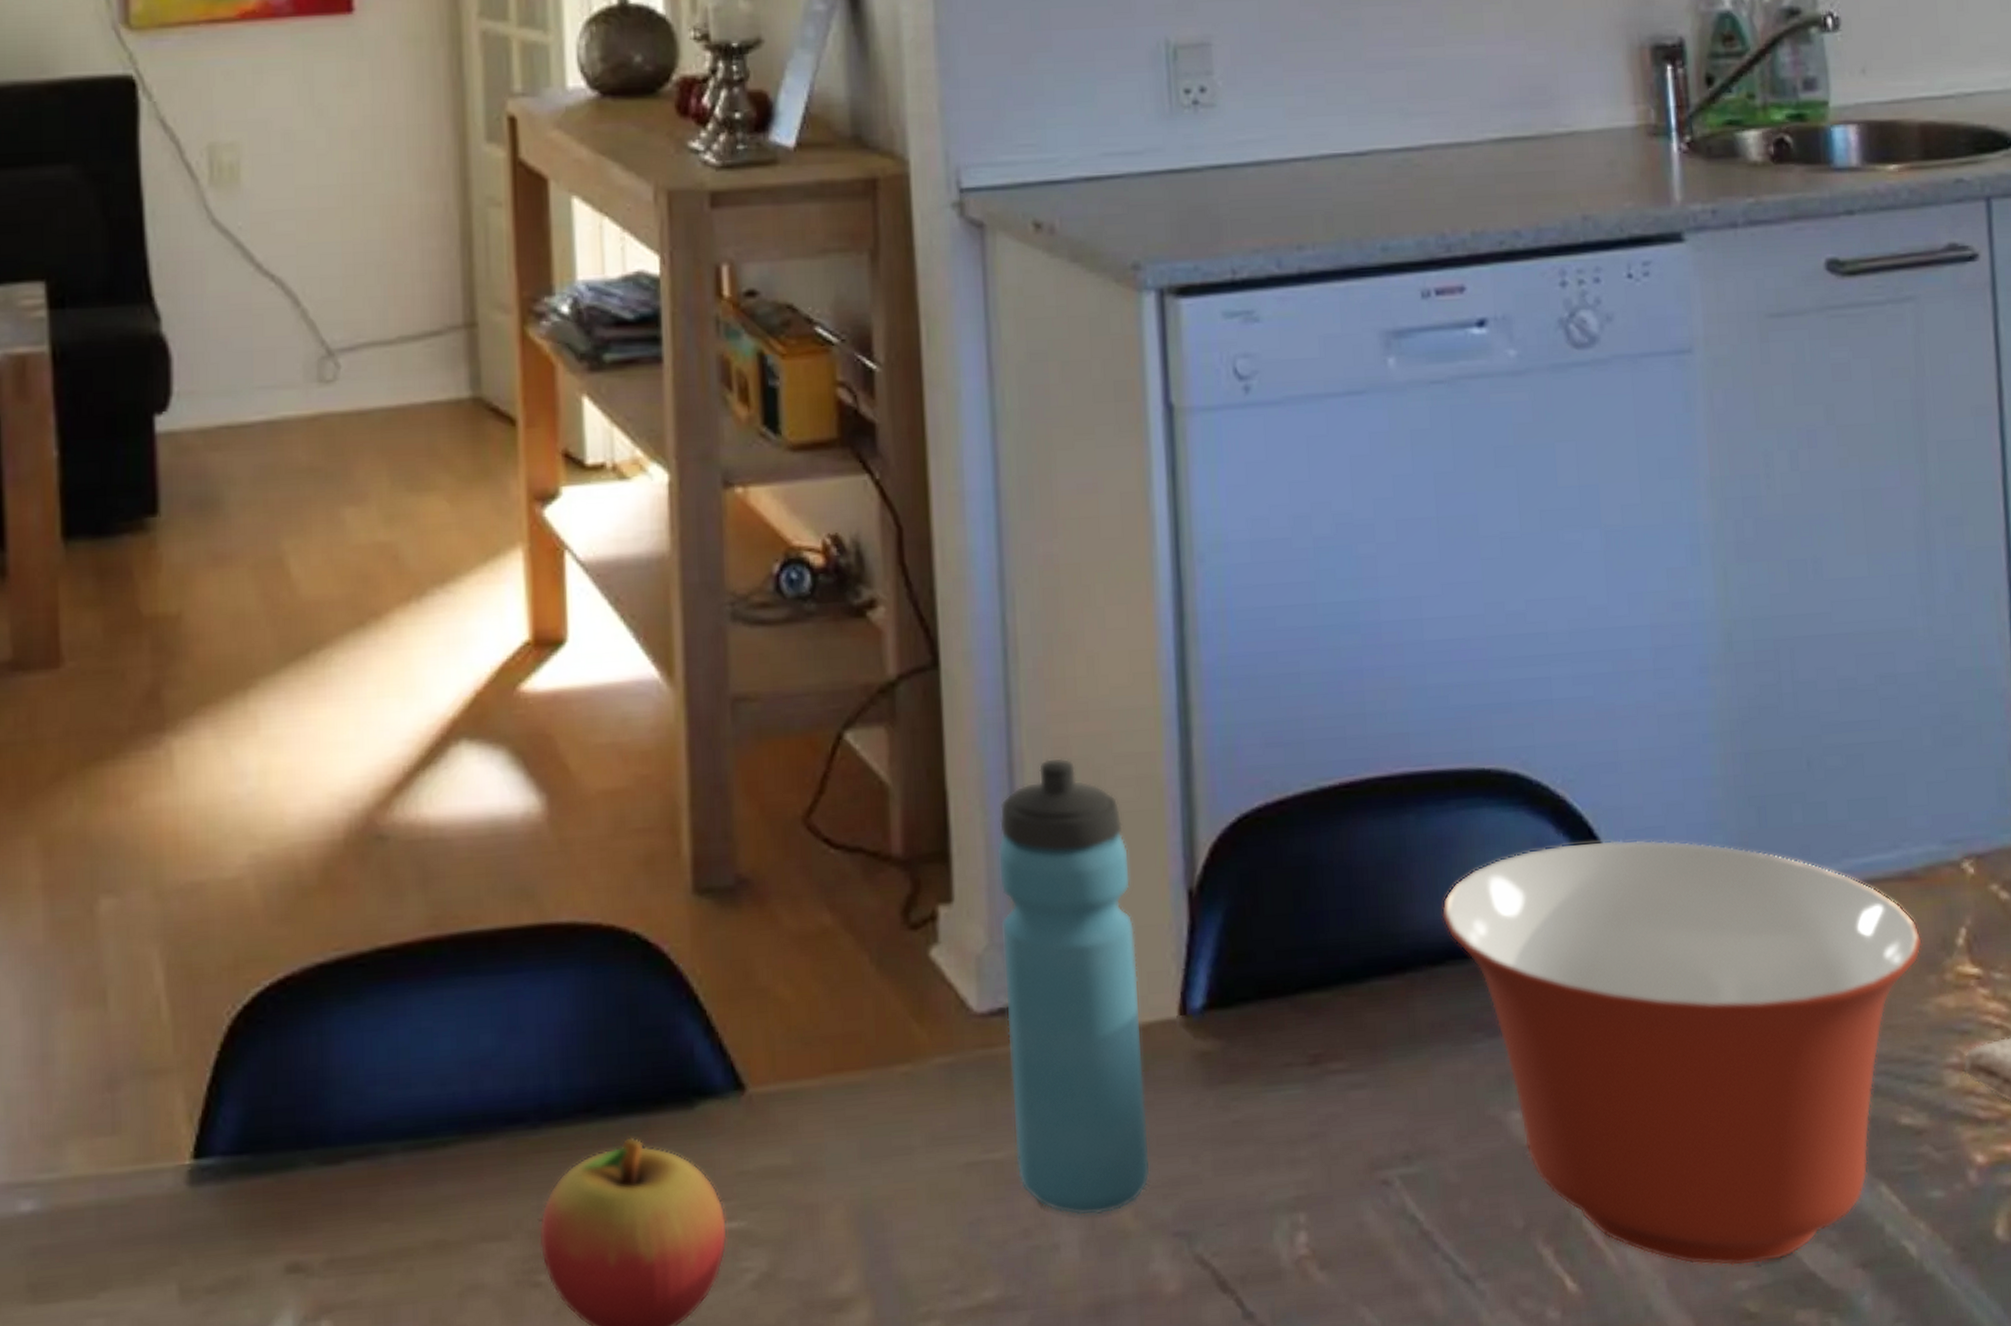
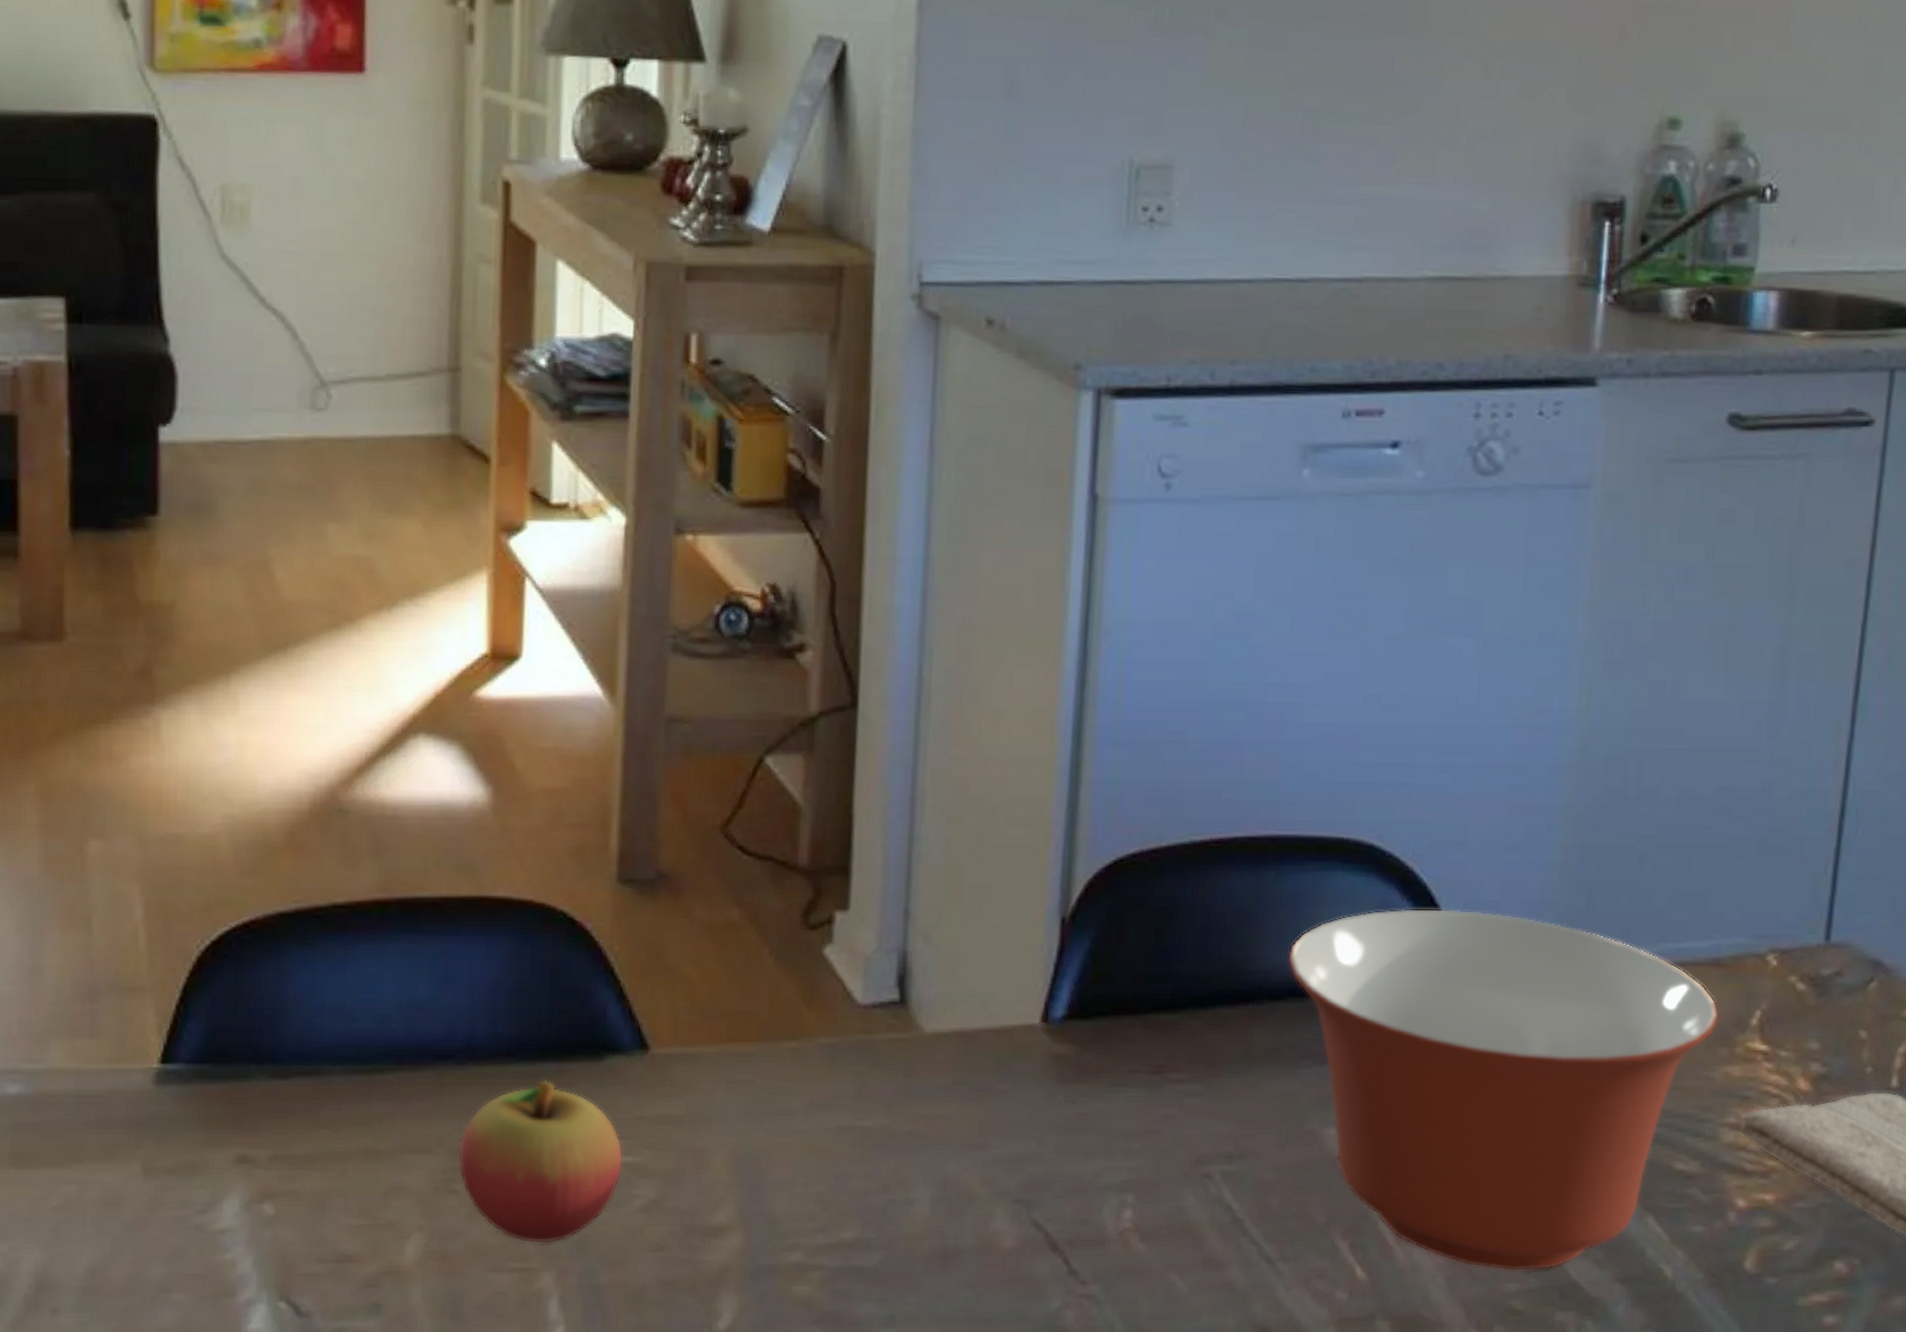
water bottle: present [997,757,1151,1216] -> none [882,794,1012,1180]

